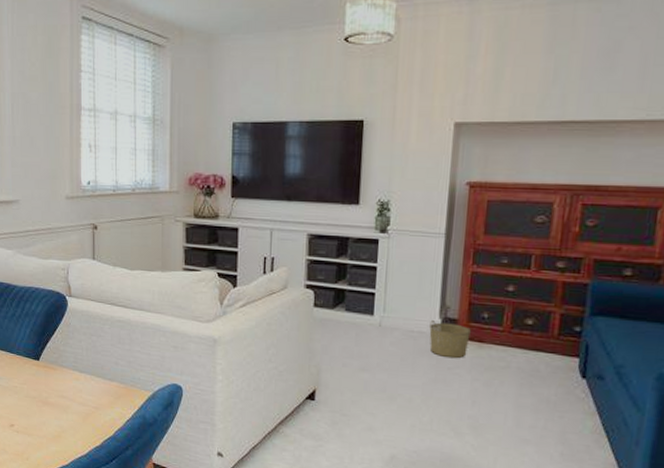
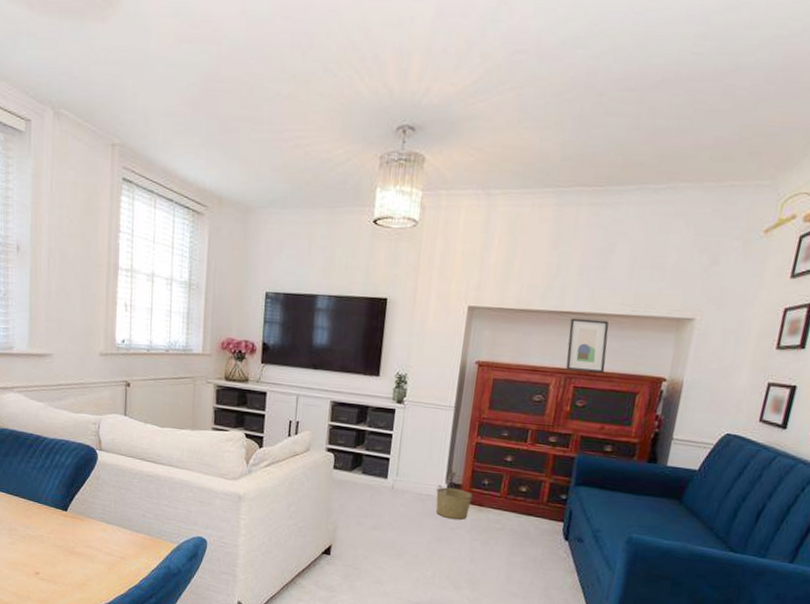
picture frame: none [571,127,620,187] -> present [565,318,609,373]

